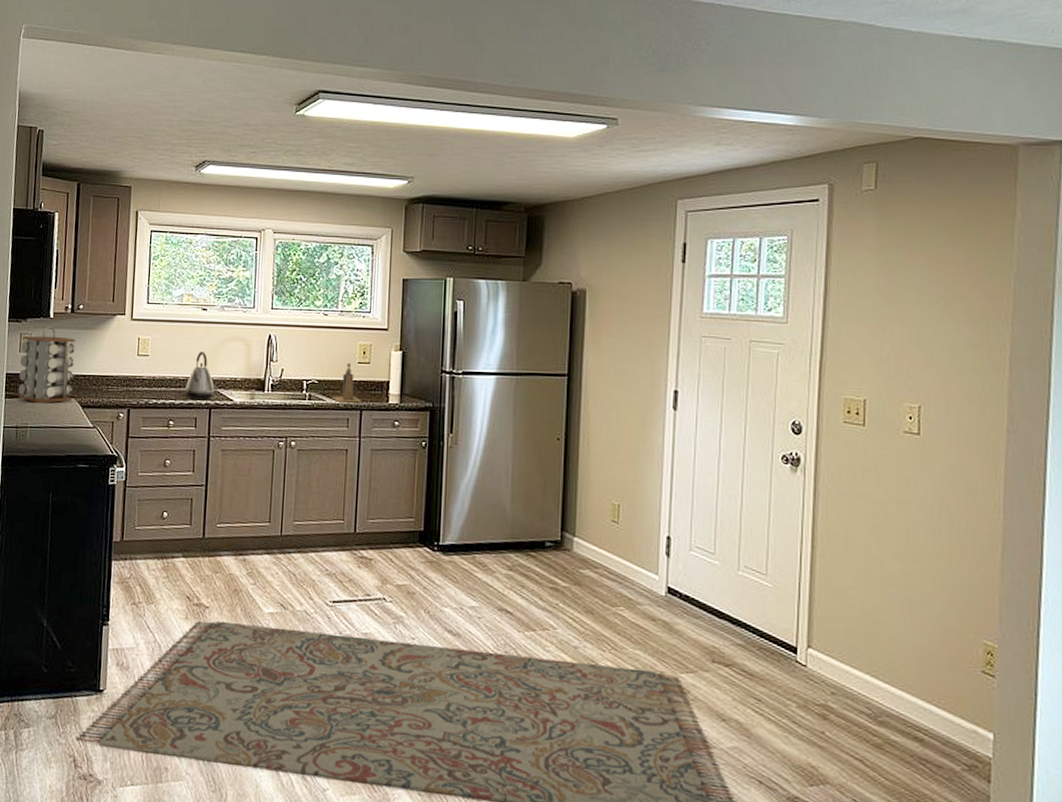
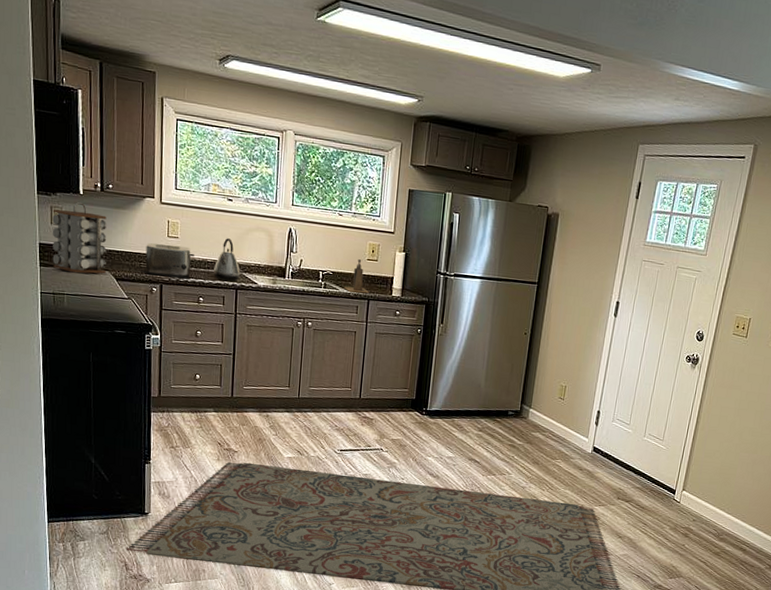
toaster: none [112,363,165,401] -> present [145,242,194,279]

